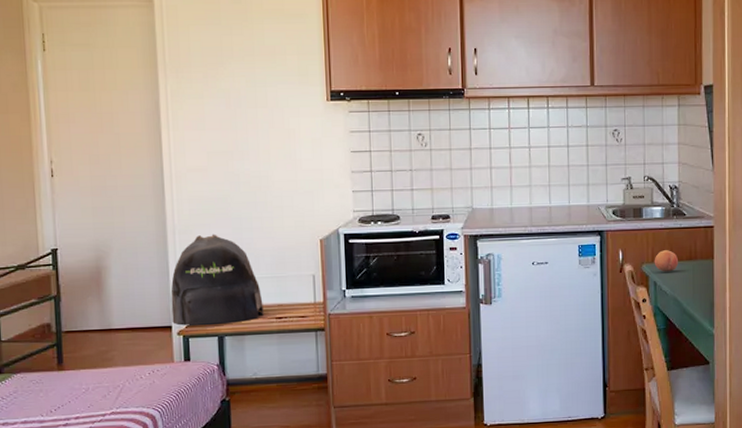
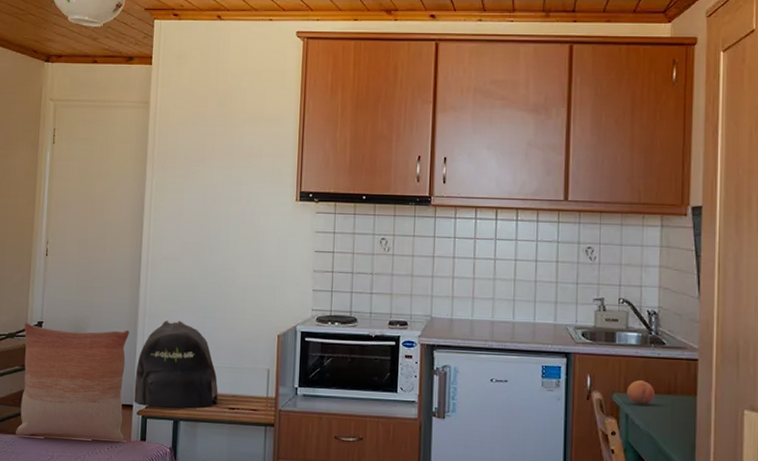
pillow: none [36,249,167,372] -> present [15,323,129,442]

